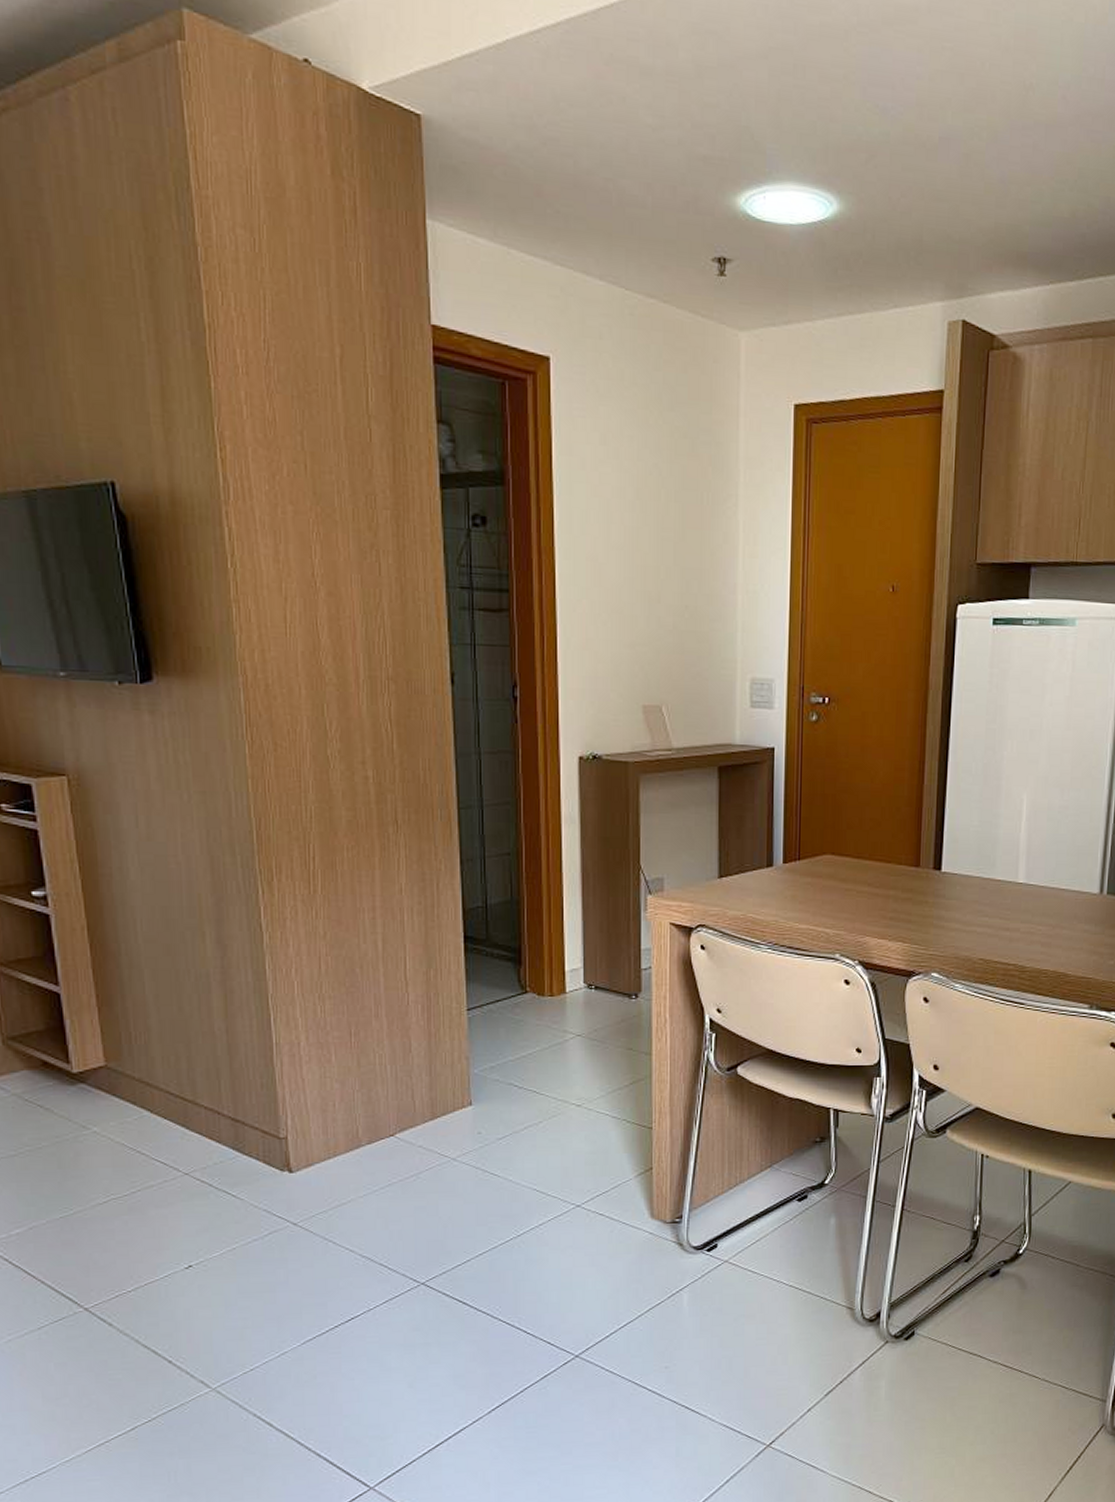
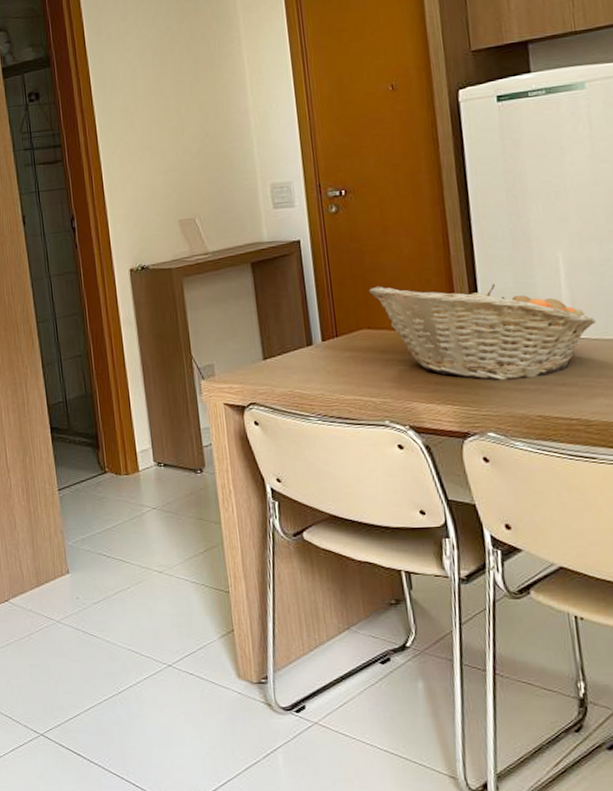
fruit basket: none [838,809,1046,922] -> present [369,284,596,381]

